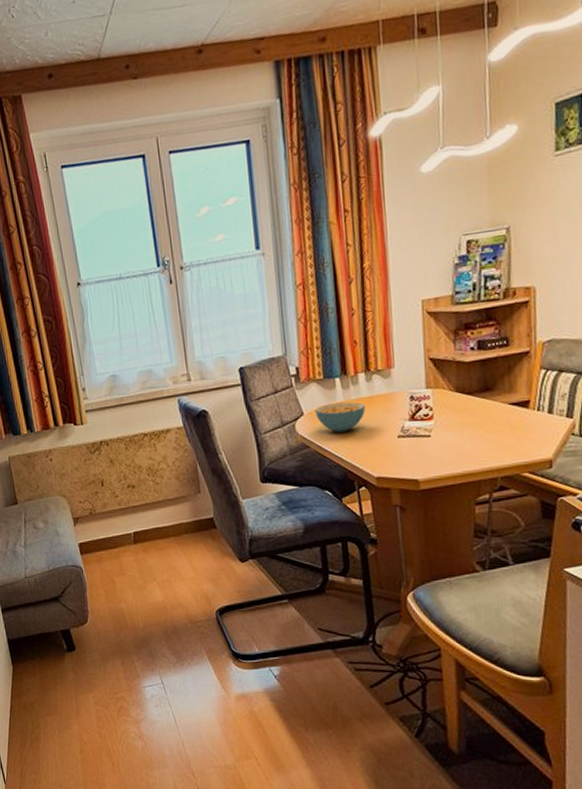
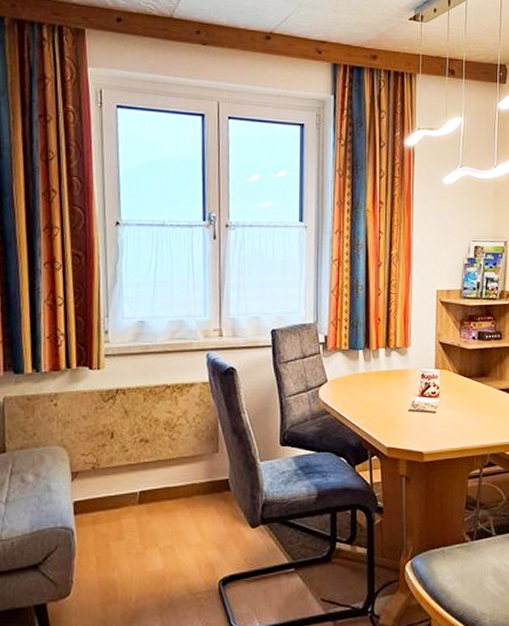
cereal bowl: present [315,401,366,433] -> none [338,374,384,402]

